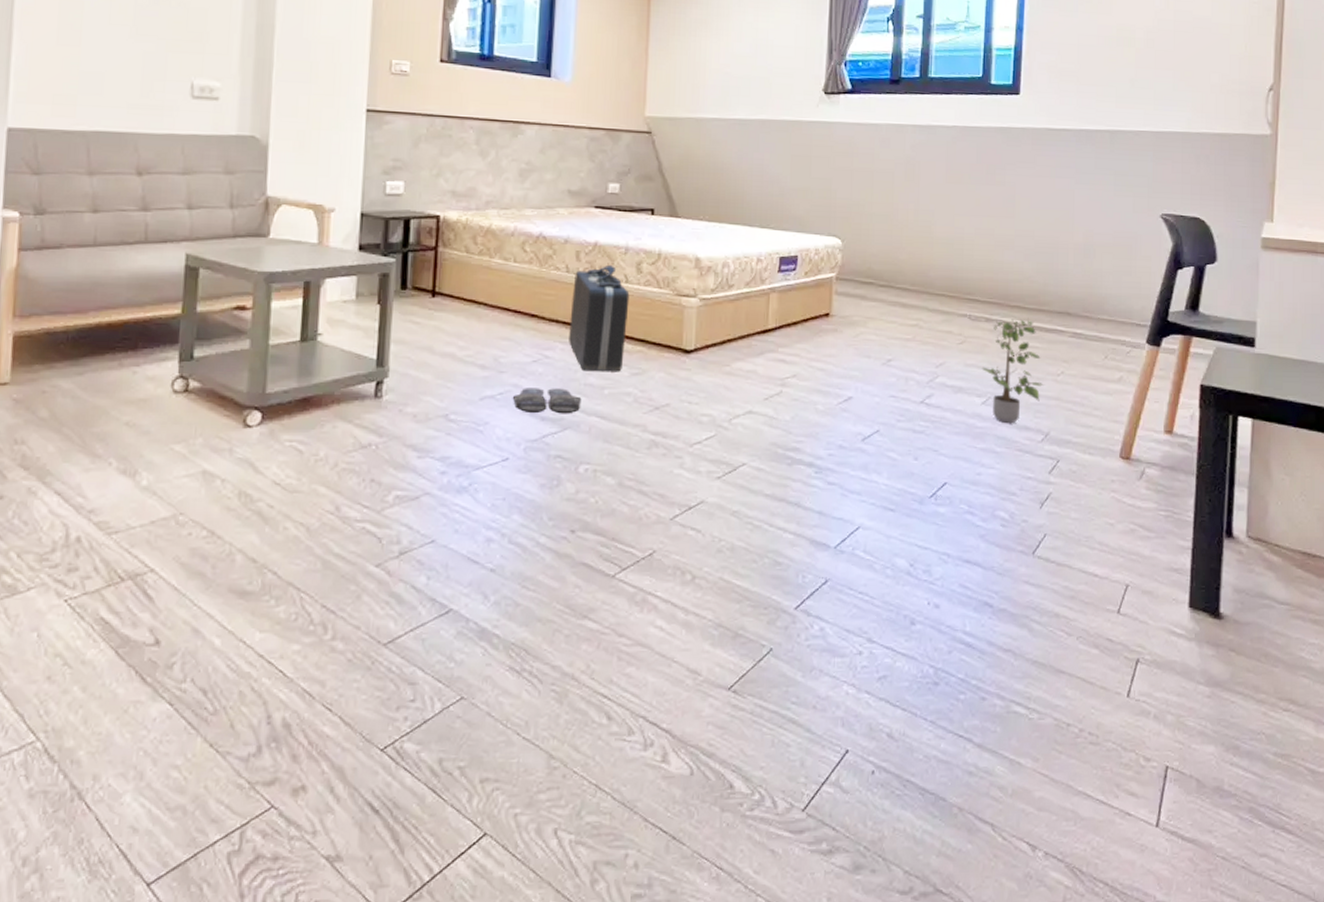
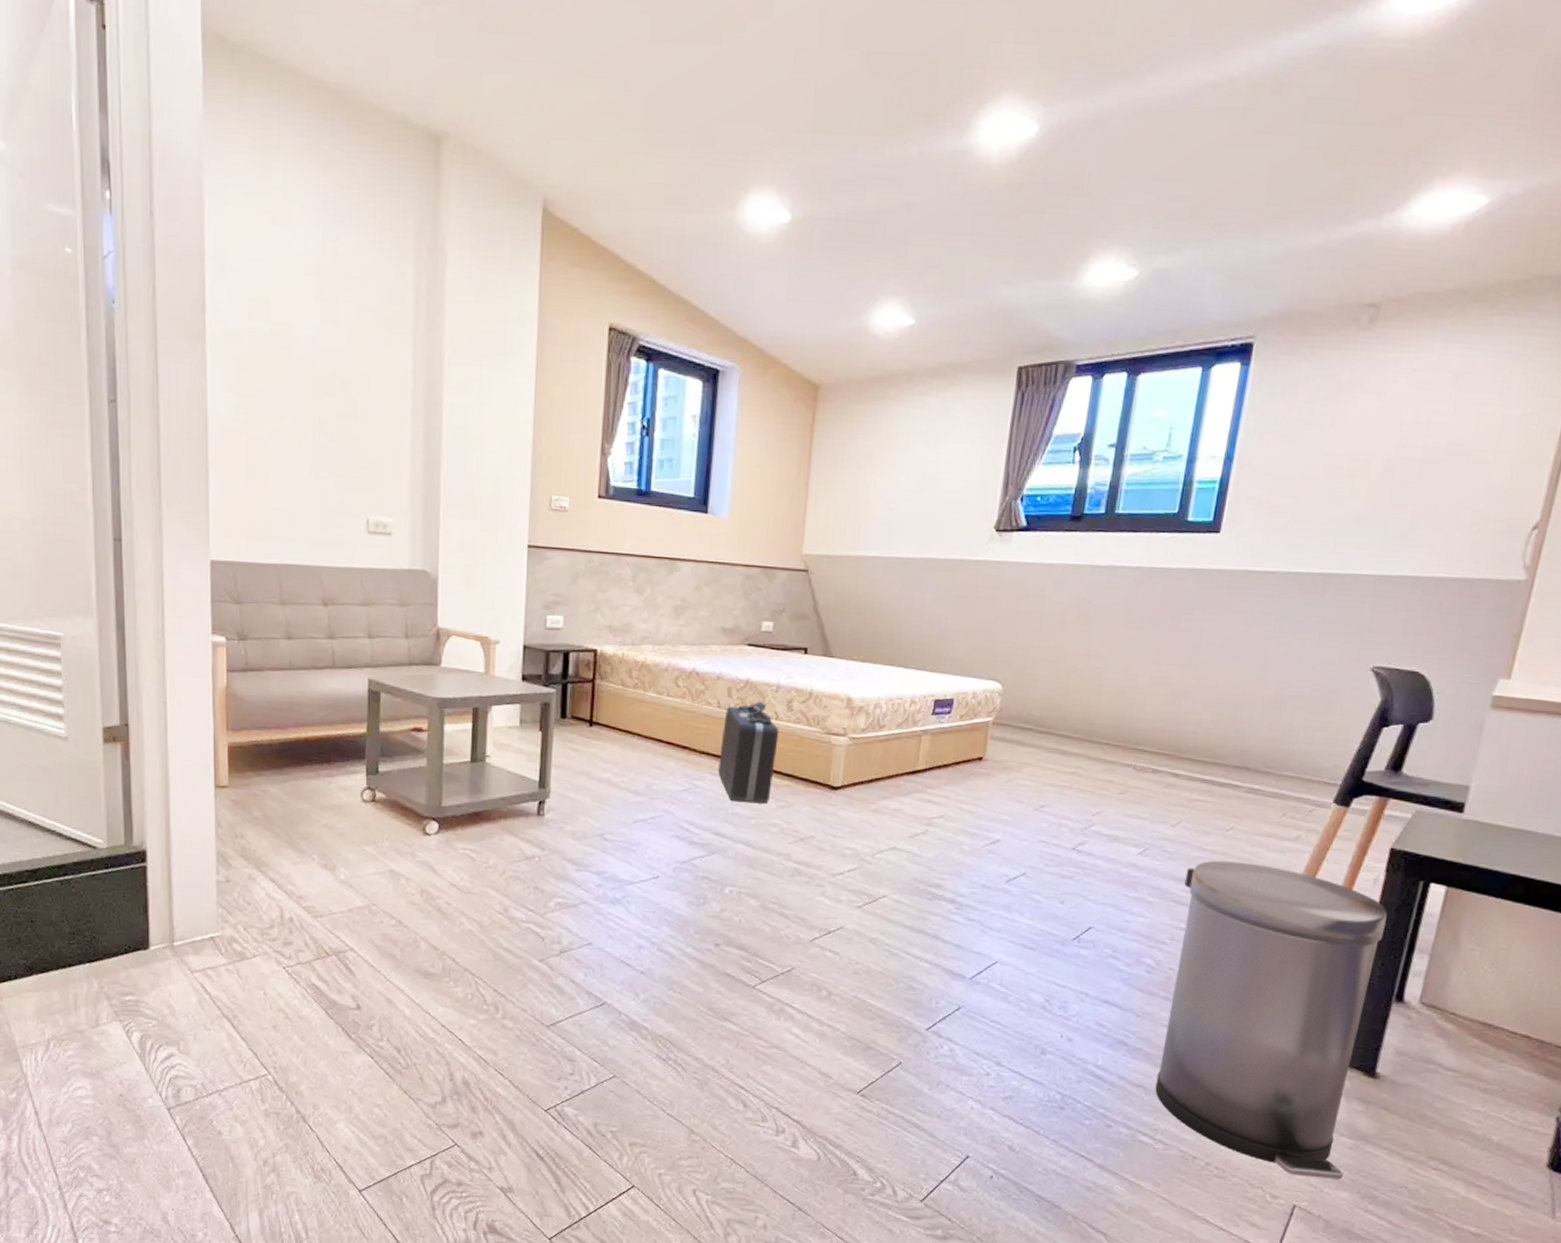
slippers: present [513,388,582,413] -> none [664,814,729,839]
potted plant: present [981,318,1045,424] -> none [1142,771,1211,876]
pedal bin: none [1023,406,1207,734] -> present [1155,860,1387,1180]

